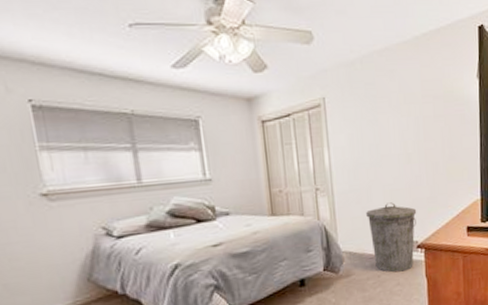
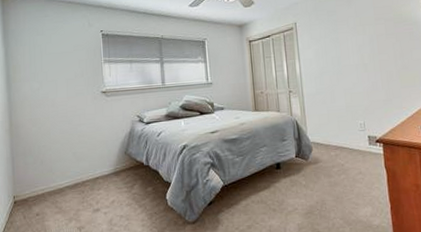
trash can: present [366,202,417,273] -> none [330,103,375,163]

